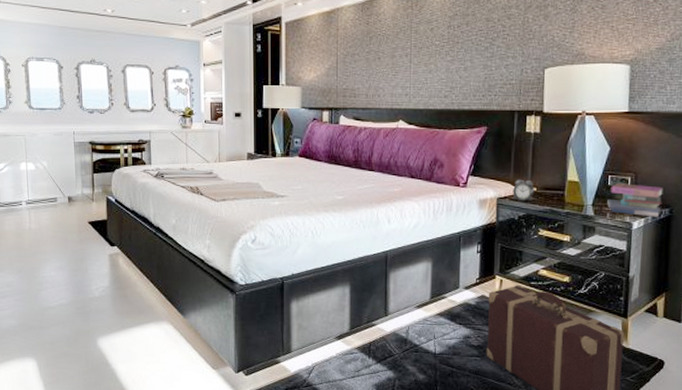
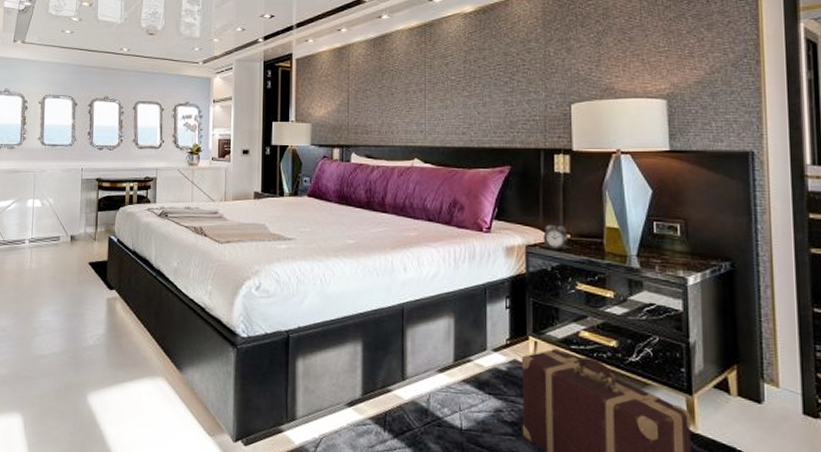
books: present [607,183,663,217] -> none [654,231,721,272]

